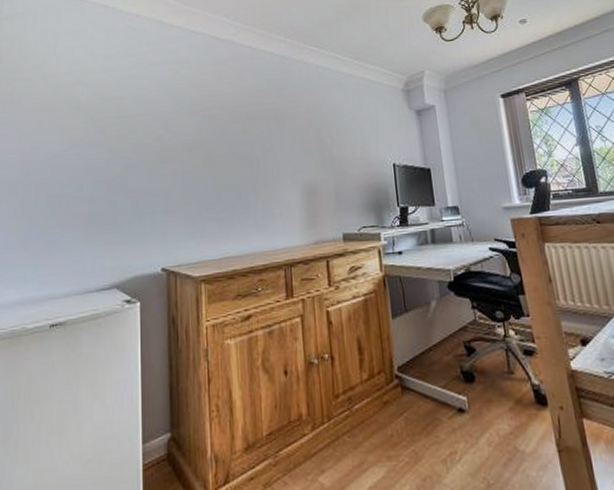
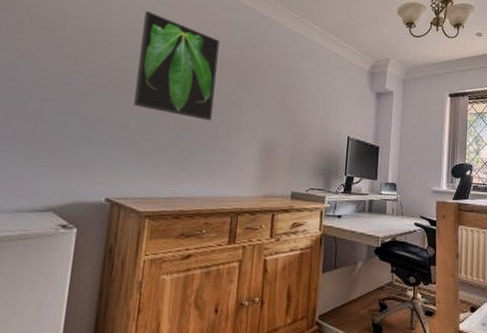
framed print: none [171,77,249,174] -> present [134,10,220,121]

